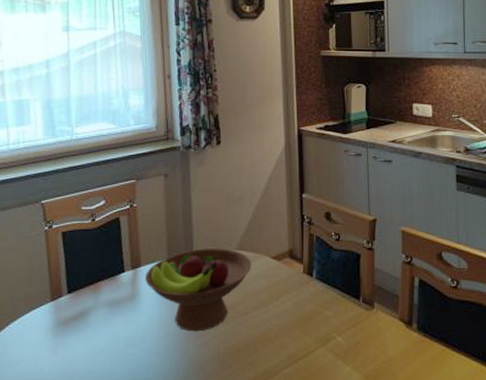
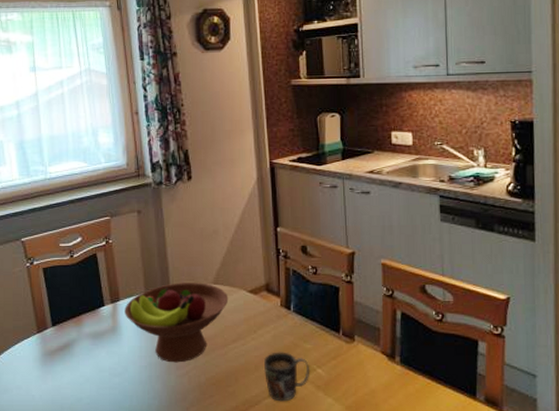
mug: none [284,319,330,371] -> present [263,352,310,402]

